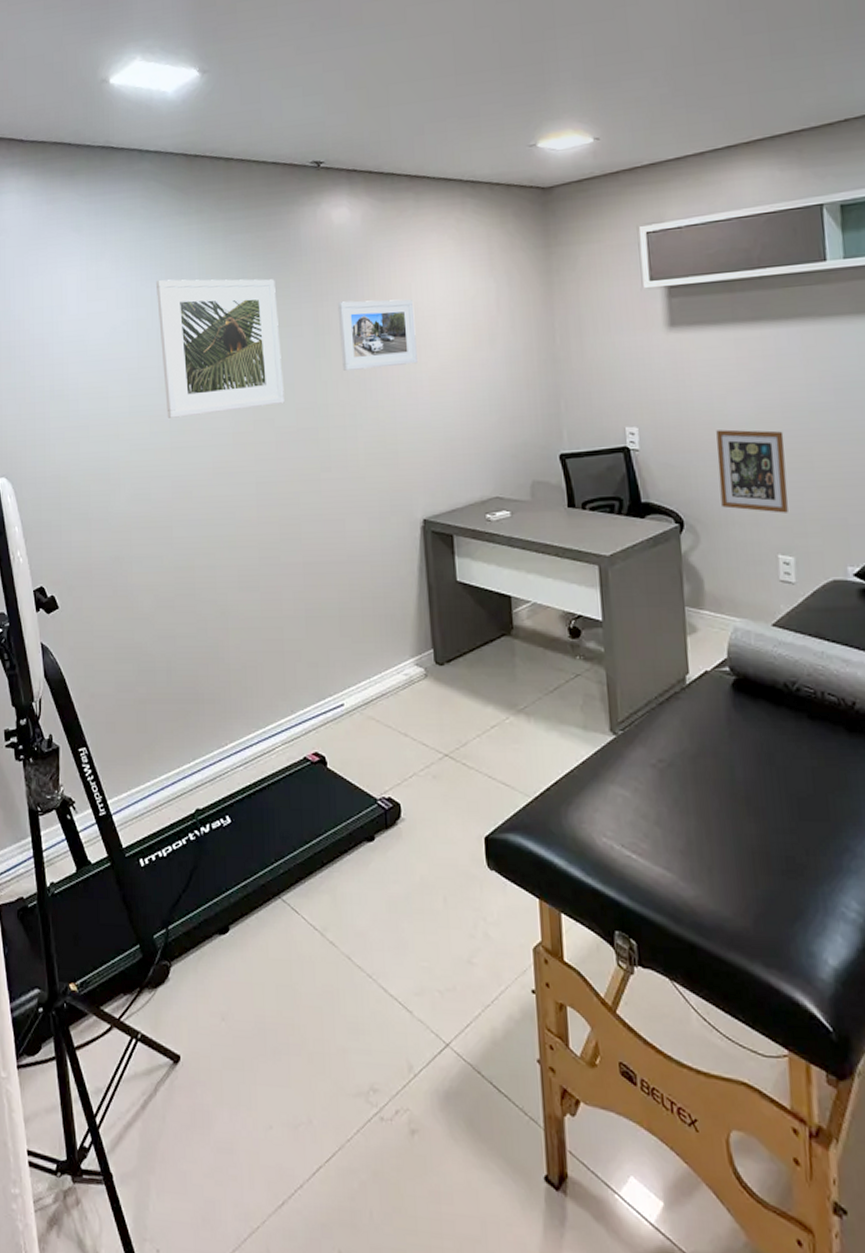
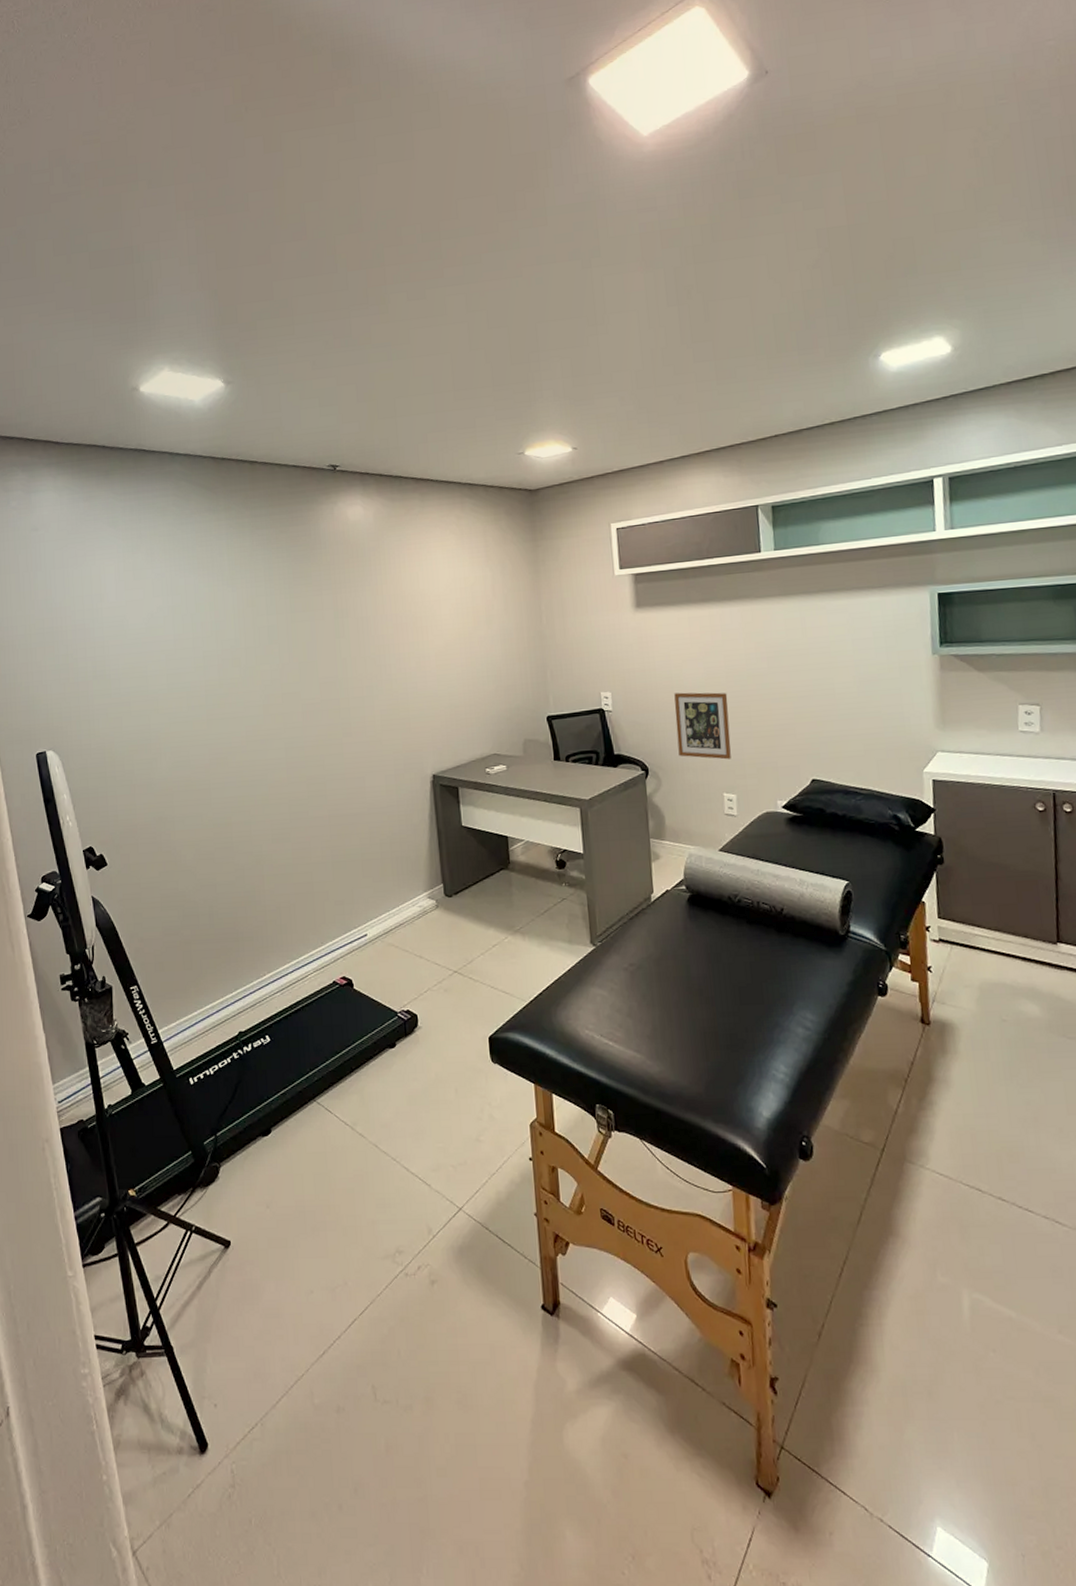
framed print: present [155,279,285,418] -> none [188,569,309,694]
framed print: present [337,299,417,371] -> none [354,586,425,649]

